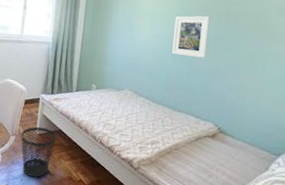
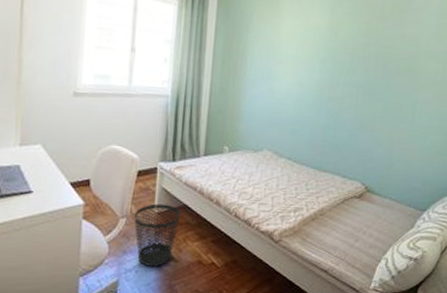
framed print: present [171,16,211,58] -> none [316,60,359,109]

